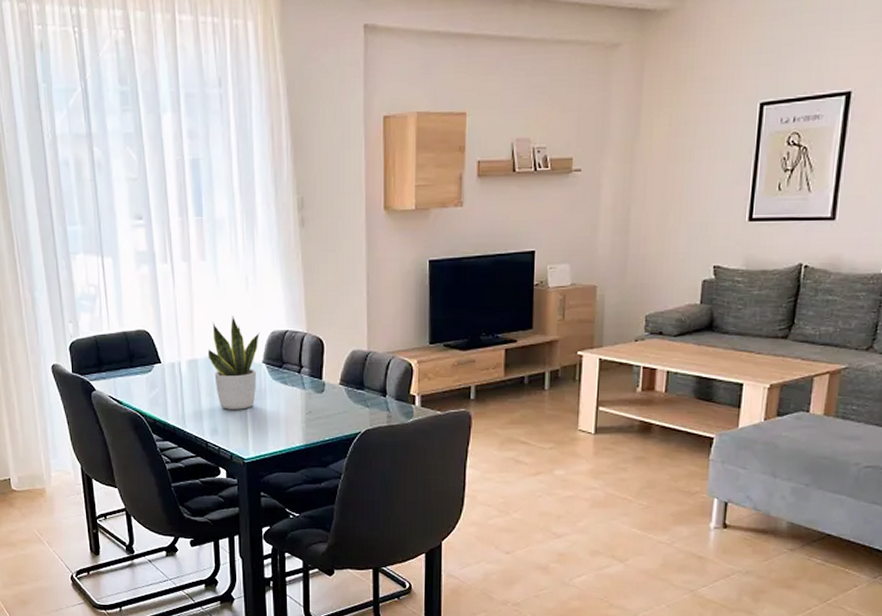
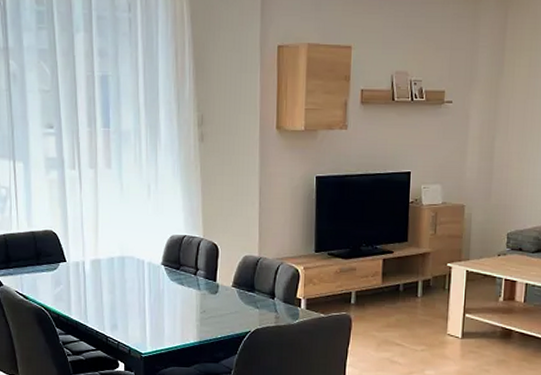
potted plant: present [207,315,261,410] -> none [110,220,160,308]

